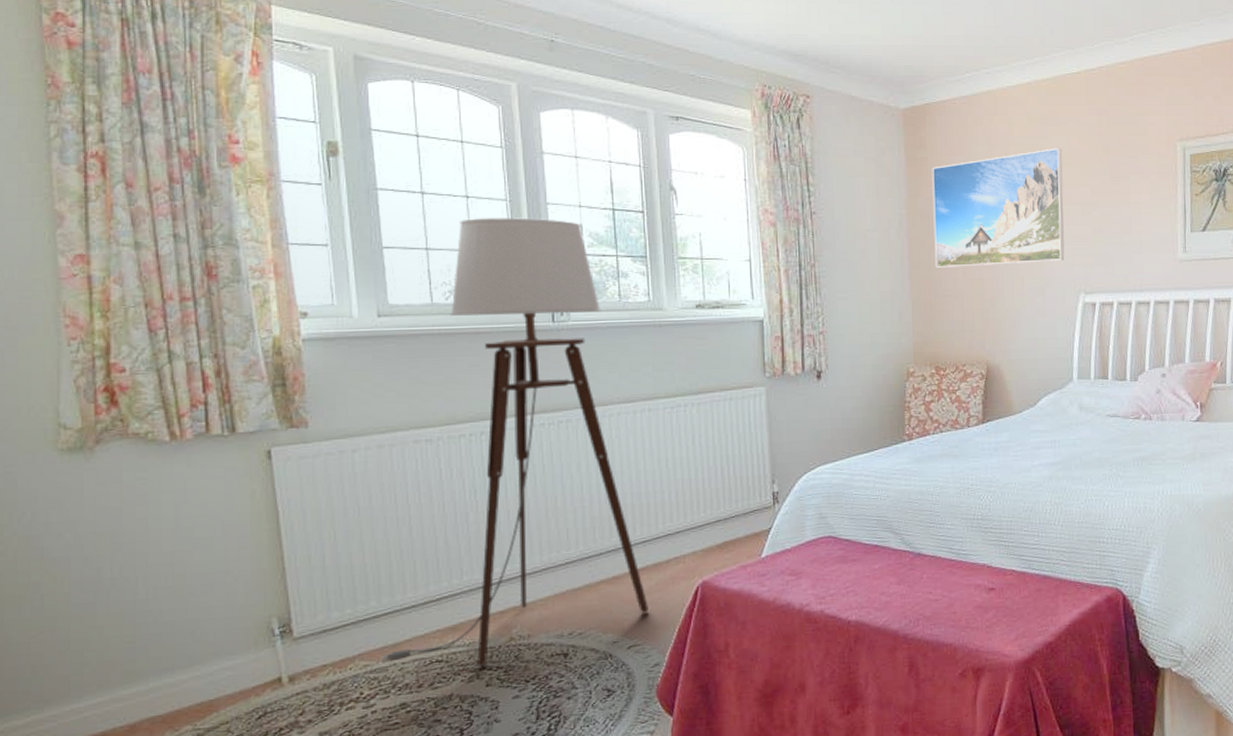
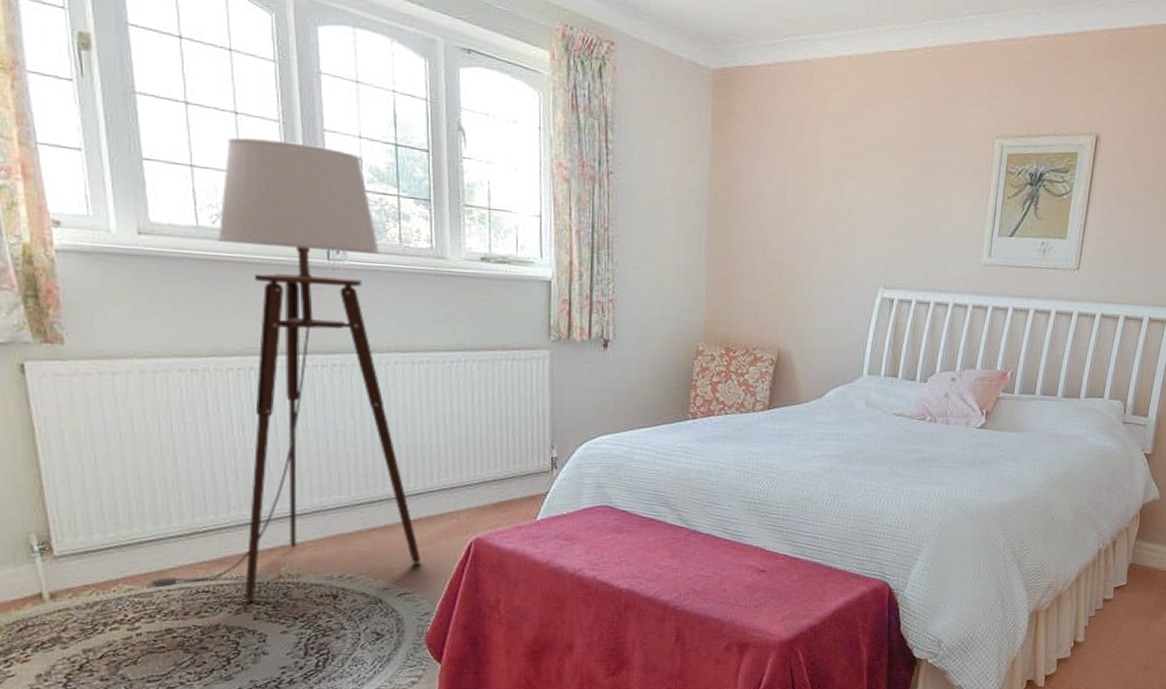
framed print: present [932,148,1065,268] -> none [734,131,876,252]

